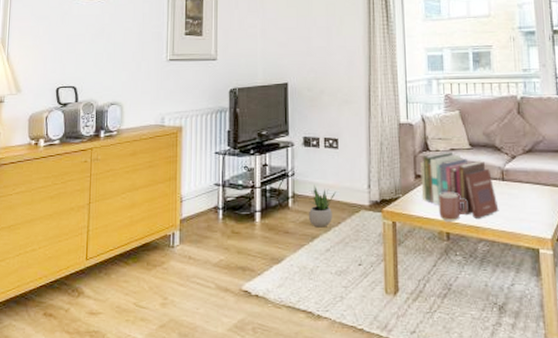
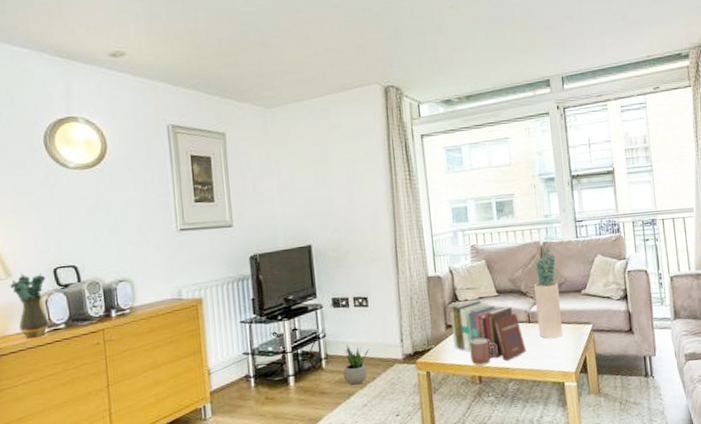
vase: none [18,90,49,151] -> present [10,272,49,339]
vase: none [510,100,540,200] -> present [534,245,563,339]

